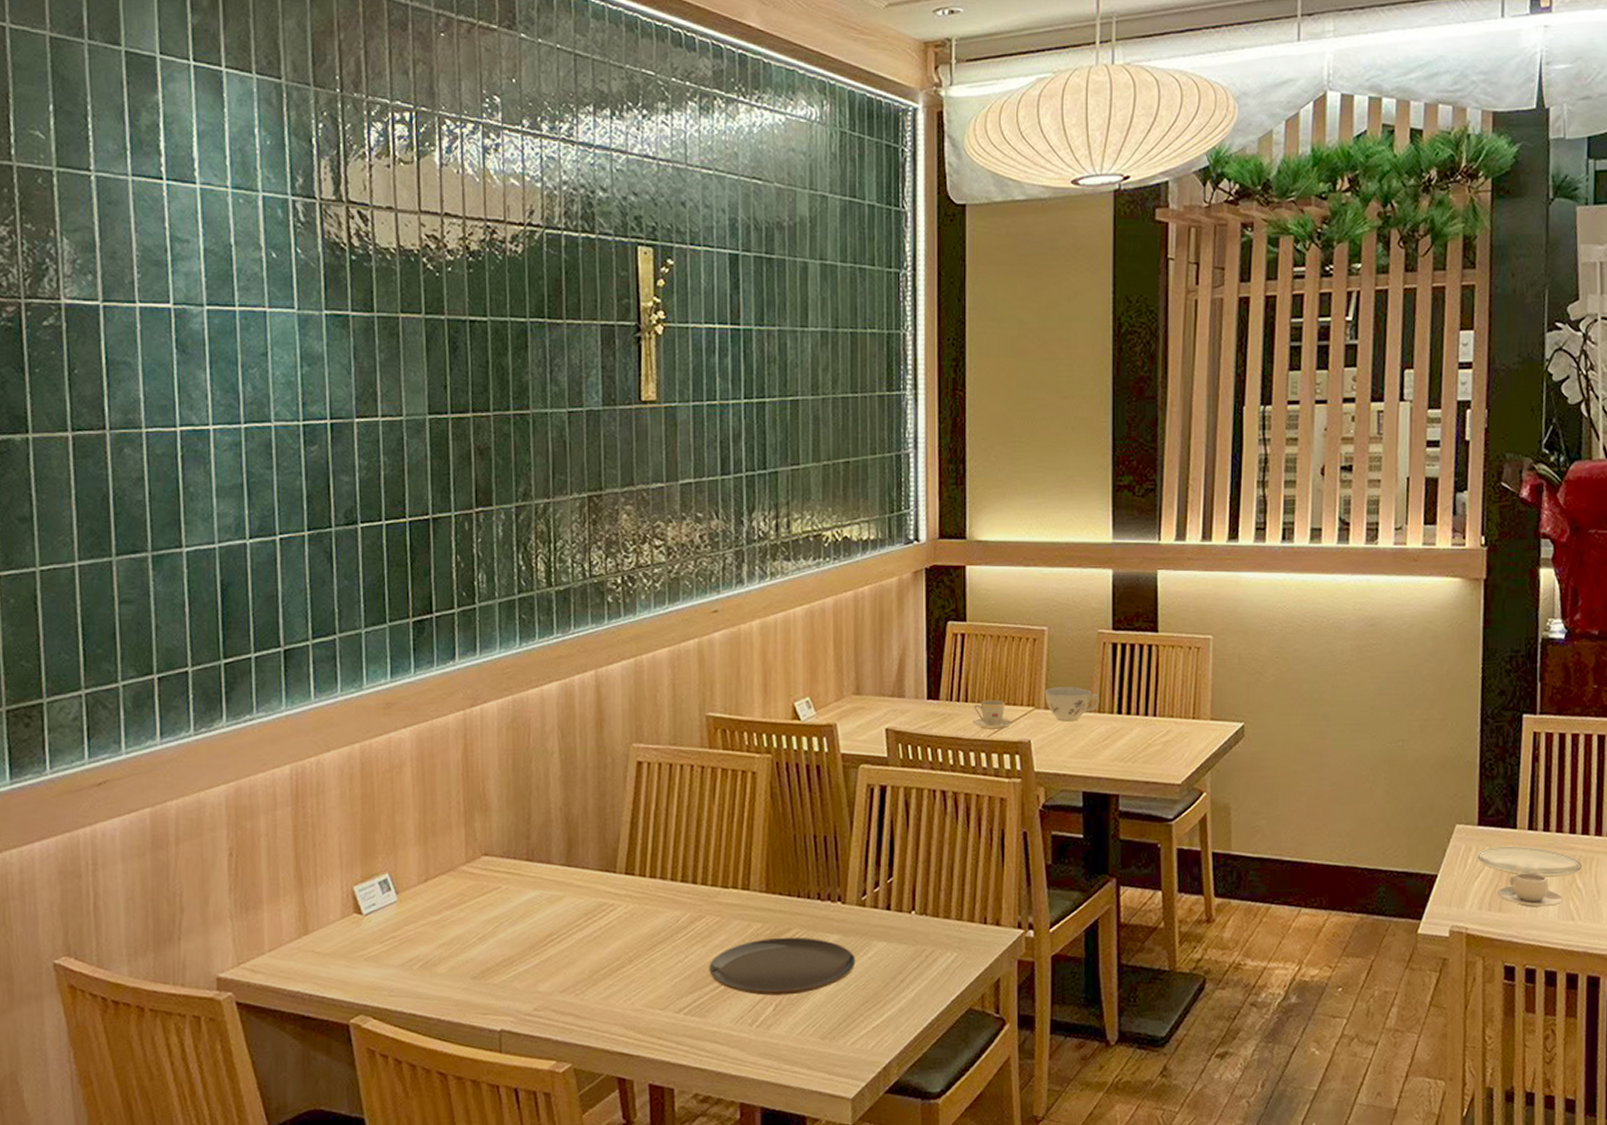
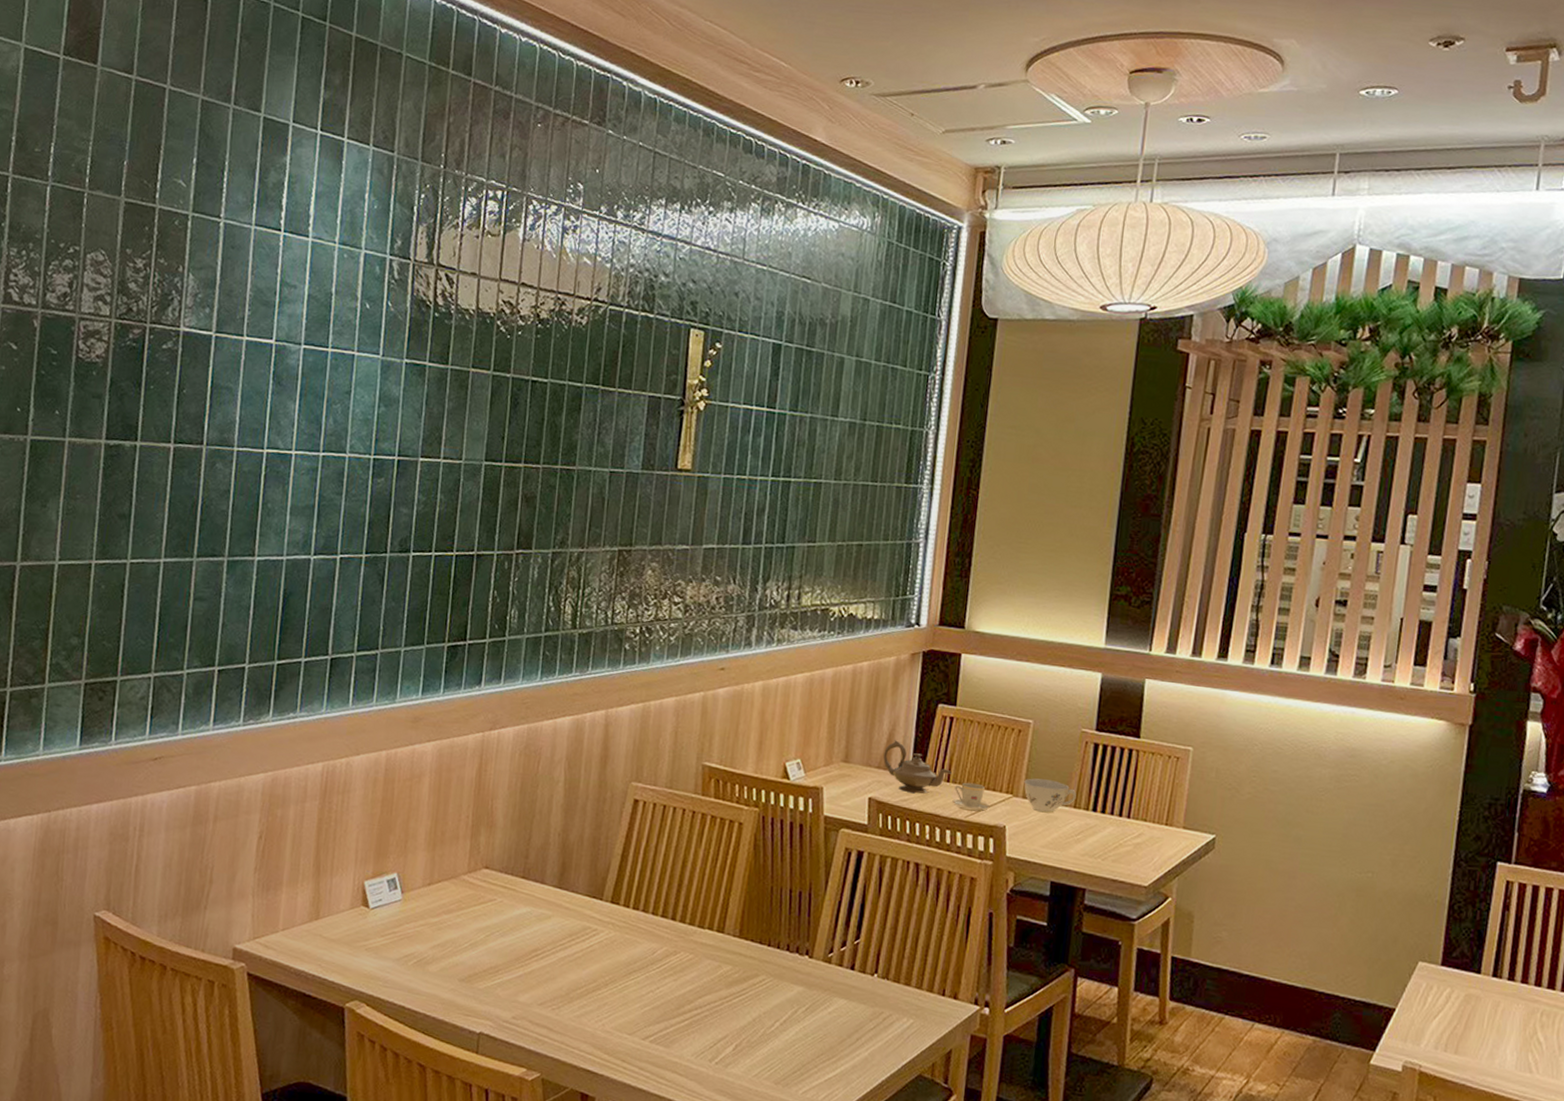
plate: present [709,937,856,996] -> none [677,981,816,1038]
teapot: none [896,665,970,719] -> present [883,740,953,794]
plate: present [1476,846,1583,877] -> none [1437,989,1546,1029]
teacup: present [1497,872,1564,907] -> none [1455,1017,1523,1057]

